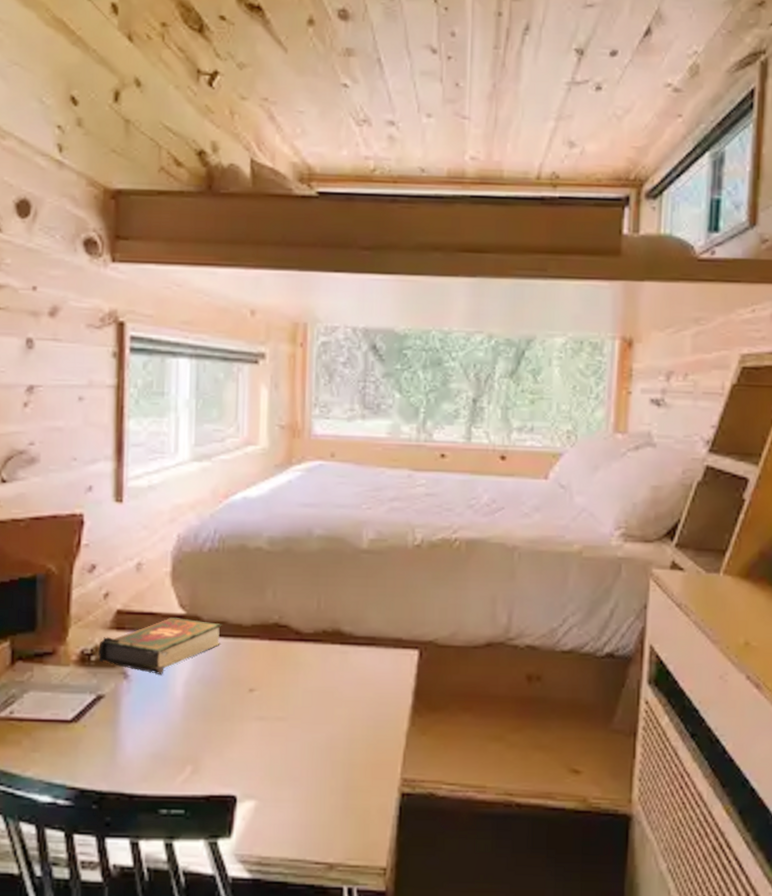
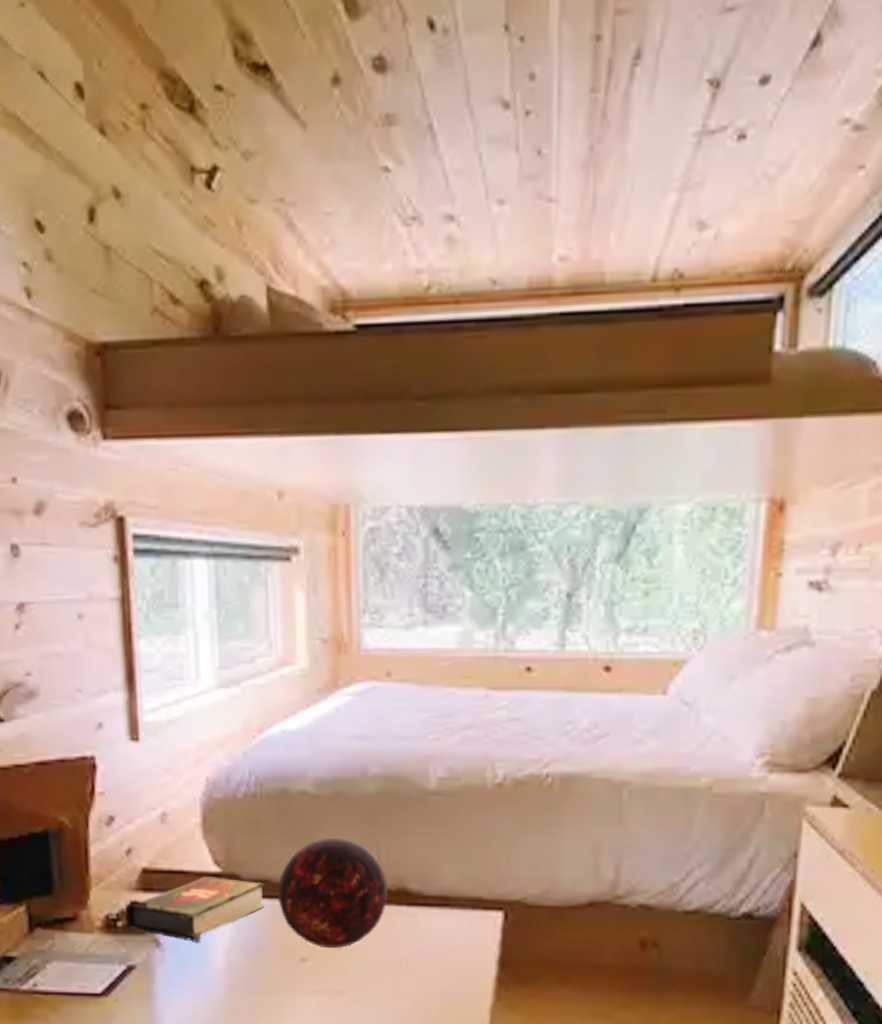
decorative orb: none [233,586,325,681] -> present [278,837,388,949]

